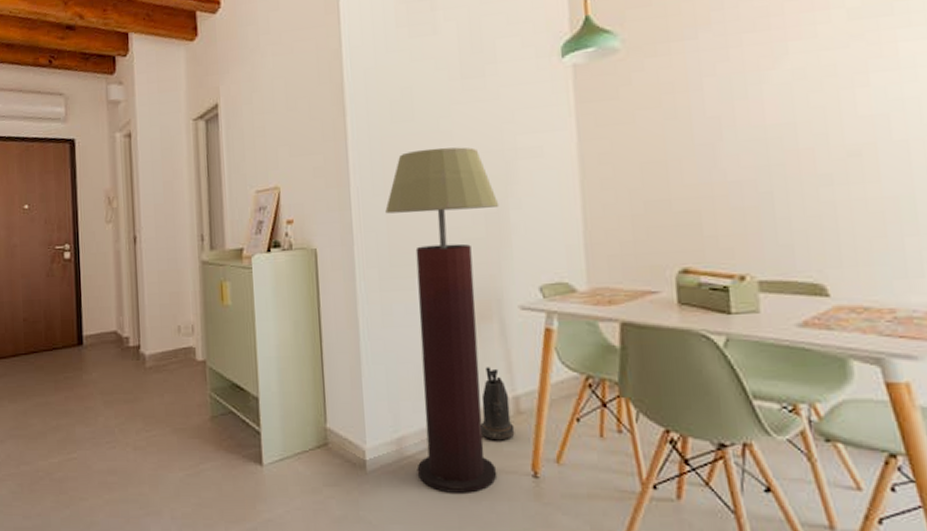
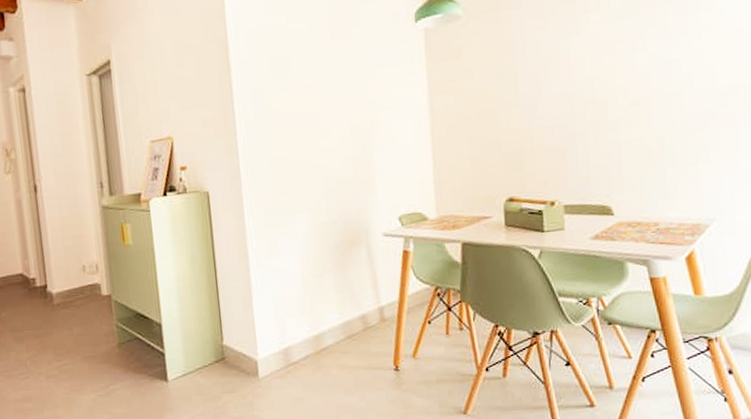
floor lamp: present [385,147,500,493] -> none [268,99,367,389]
watering can: present [480,367,515,441] -> none [352,284,380,344]

